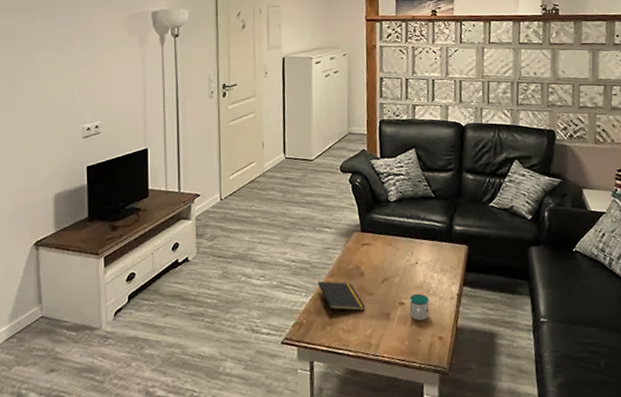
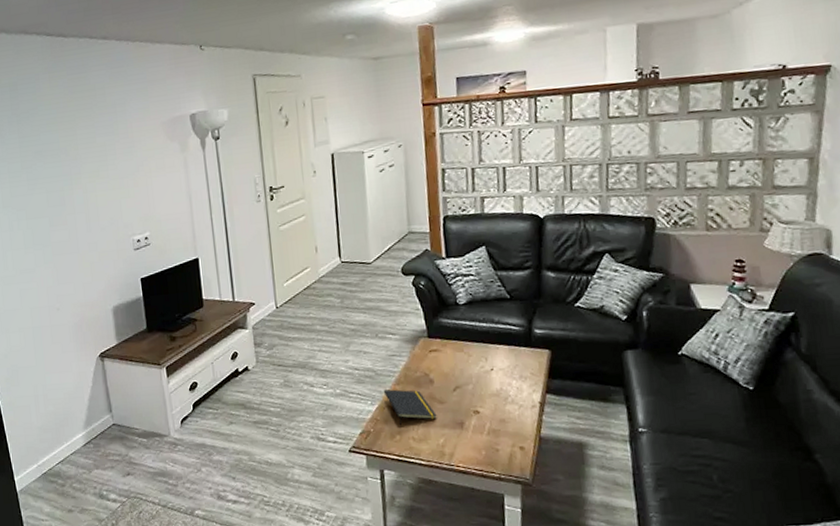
mug: present [409,293,430,321] -> none [484,401,509,430]

